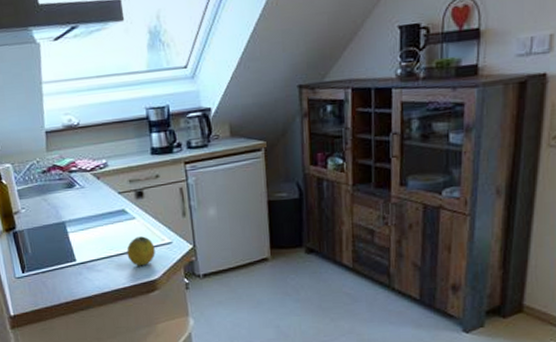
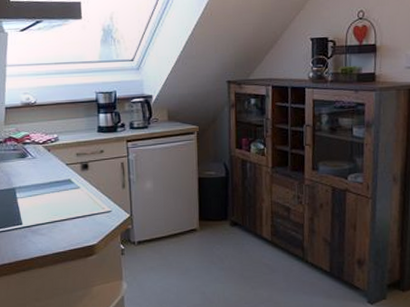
fruit: present [127,236,155,266] -> none [70,204,96,232]

